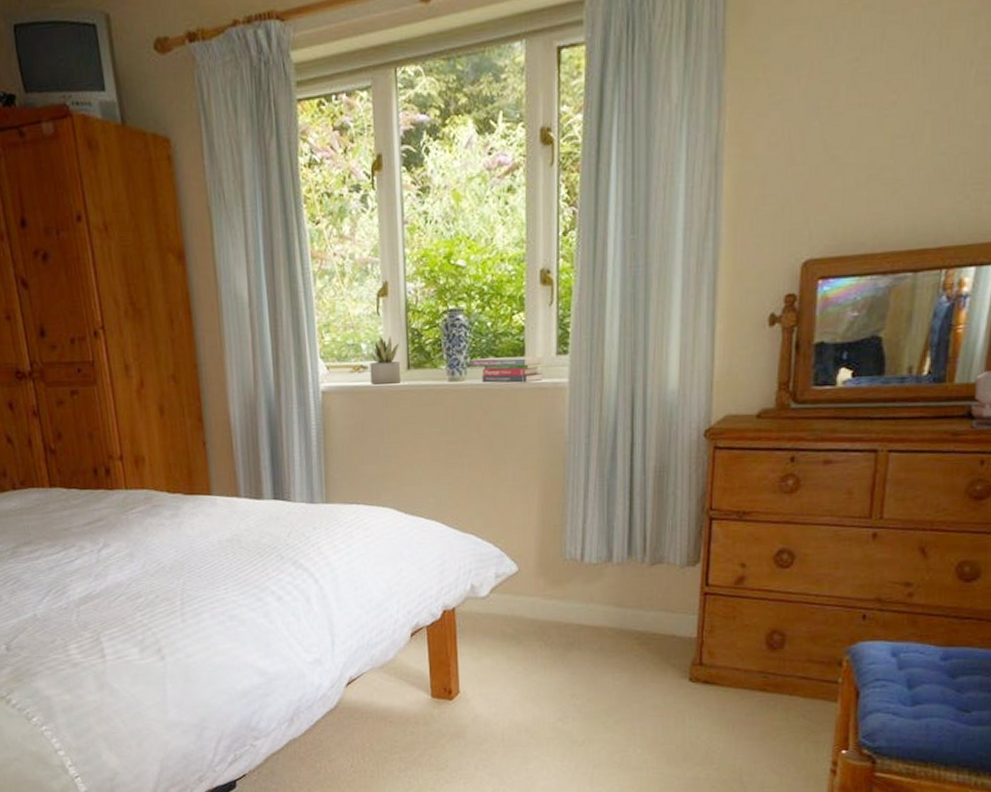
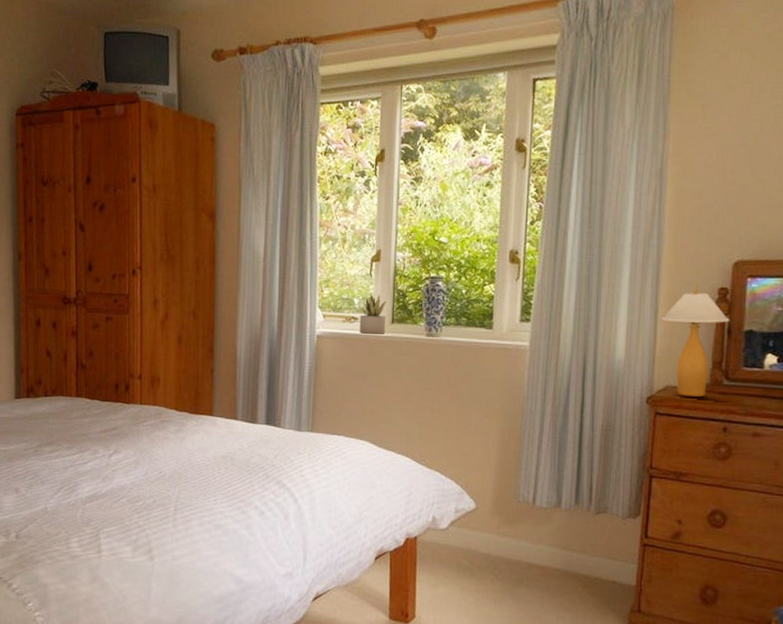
books: present [471,356,544,384] -> none [446,319,509,343]
table lamp: none [719,292,798,426] -> present [661,284,730,398]

